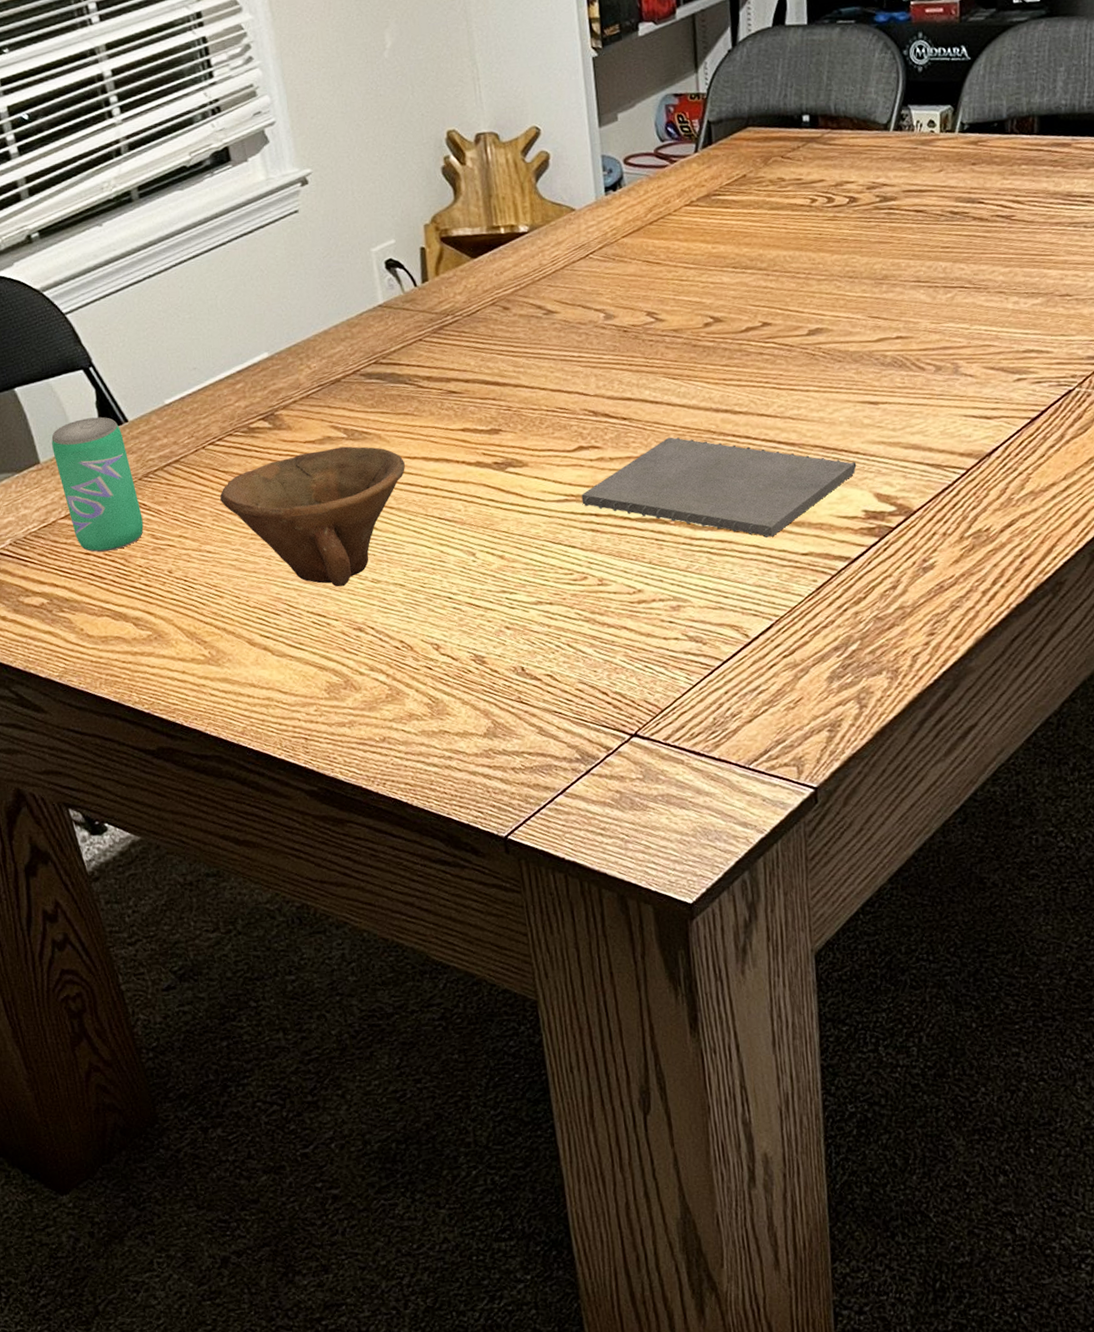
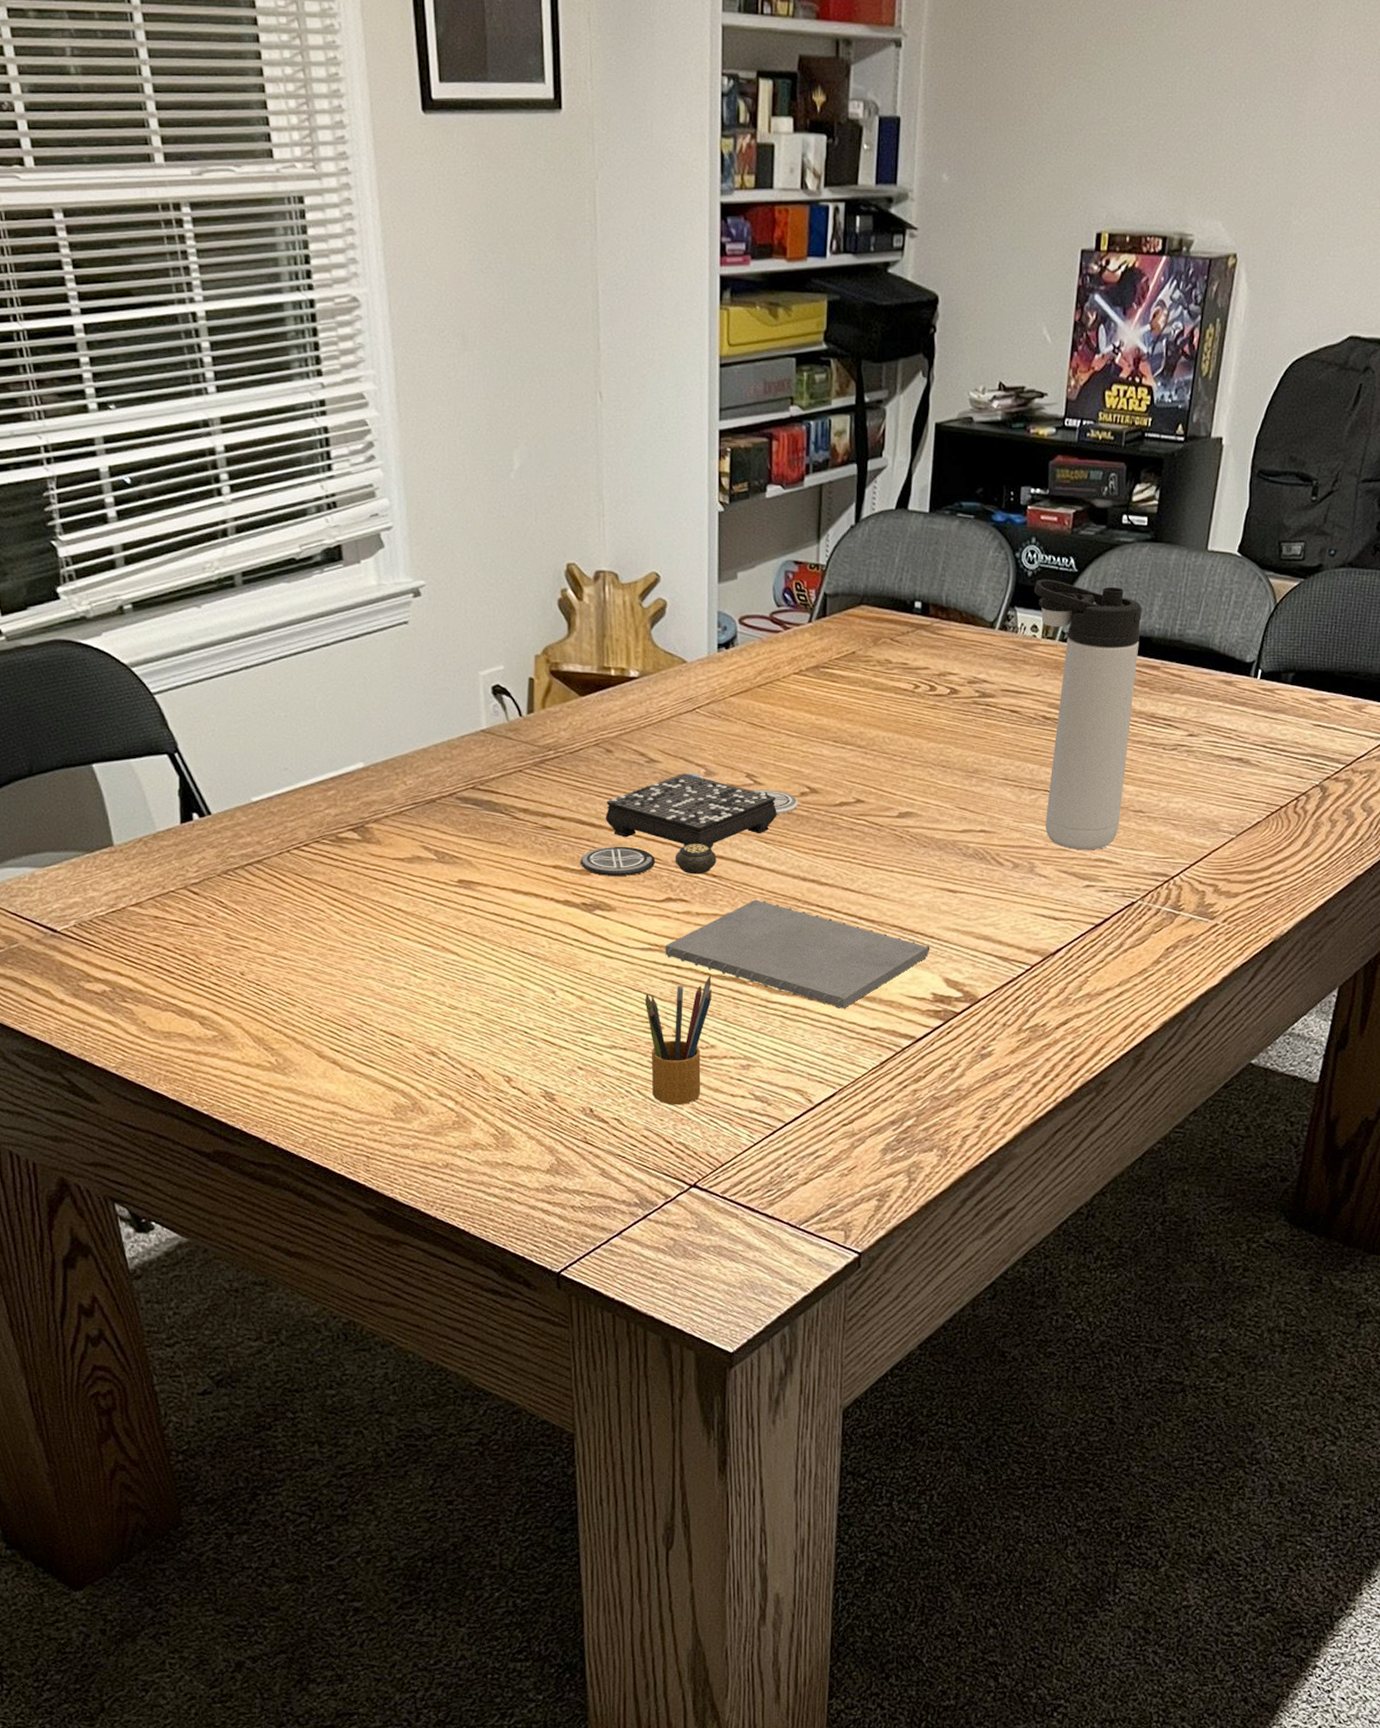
beverage can: present [51,416,144,552] -> none [128,805,218,946]
bowl: present [220,446,405,587] -> none [301,868,493,1009]
board game: none [487,318,703,433] -> present [580,772,798,876]
pencil box: none [566,520,634,655] -> present [644,976,712,1105]
thermos bottle: none [926,69,1046,344] -> present [1033,579,1142,850]

